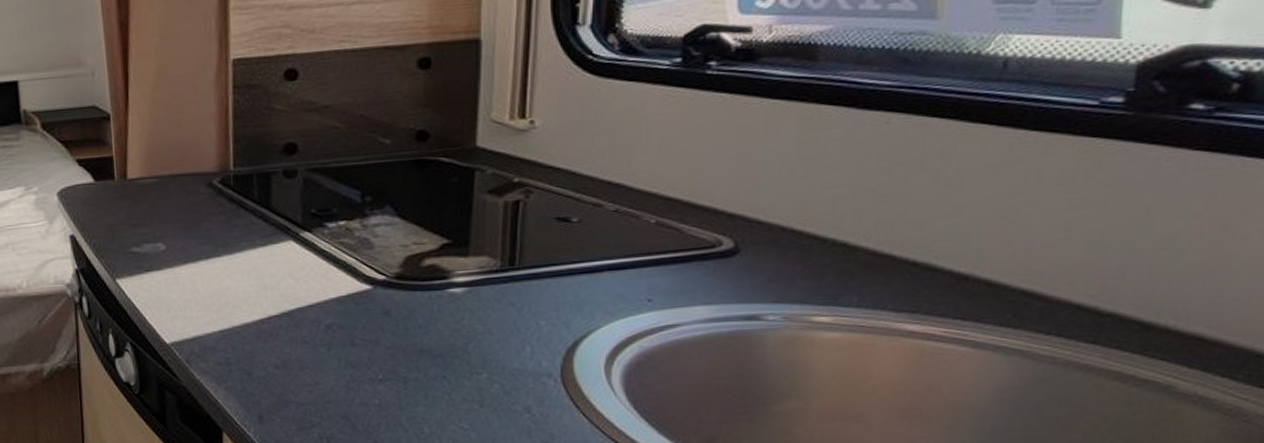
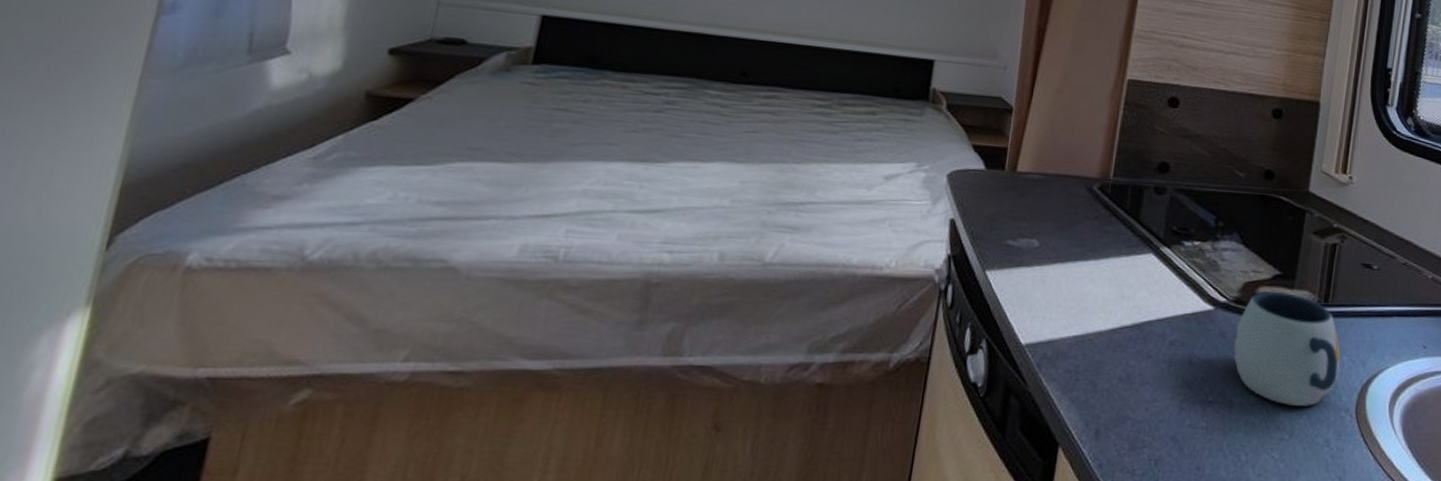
mug: none [399,261,538,376] -> present [1232,291,1341,406]

